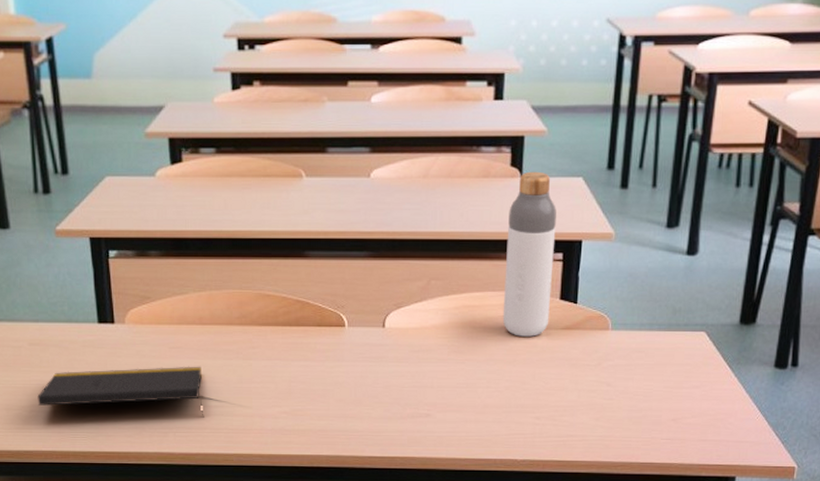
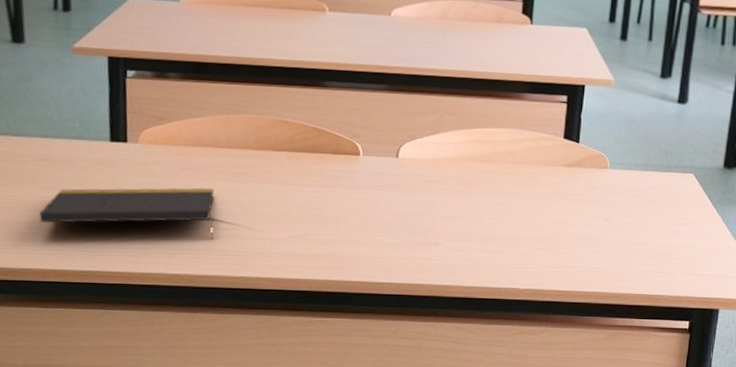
bottle: present [502,171,556,337] -> none [510,19,562,172]

